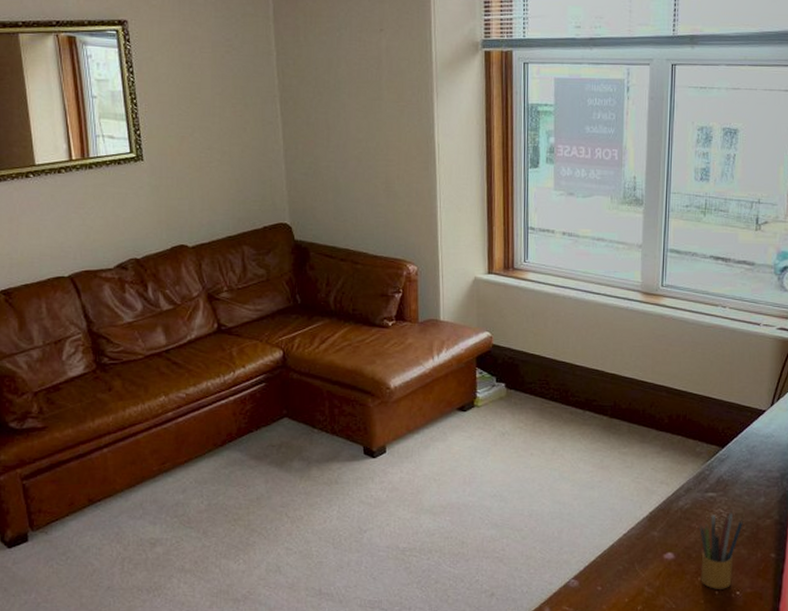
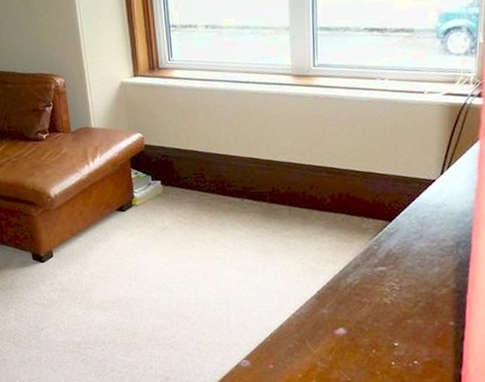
pencil box: present [699,508,743,589] -> none [371,281,417,360]

